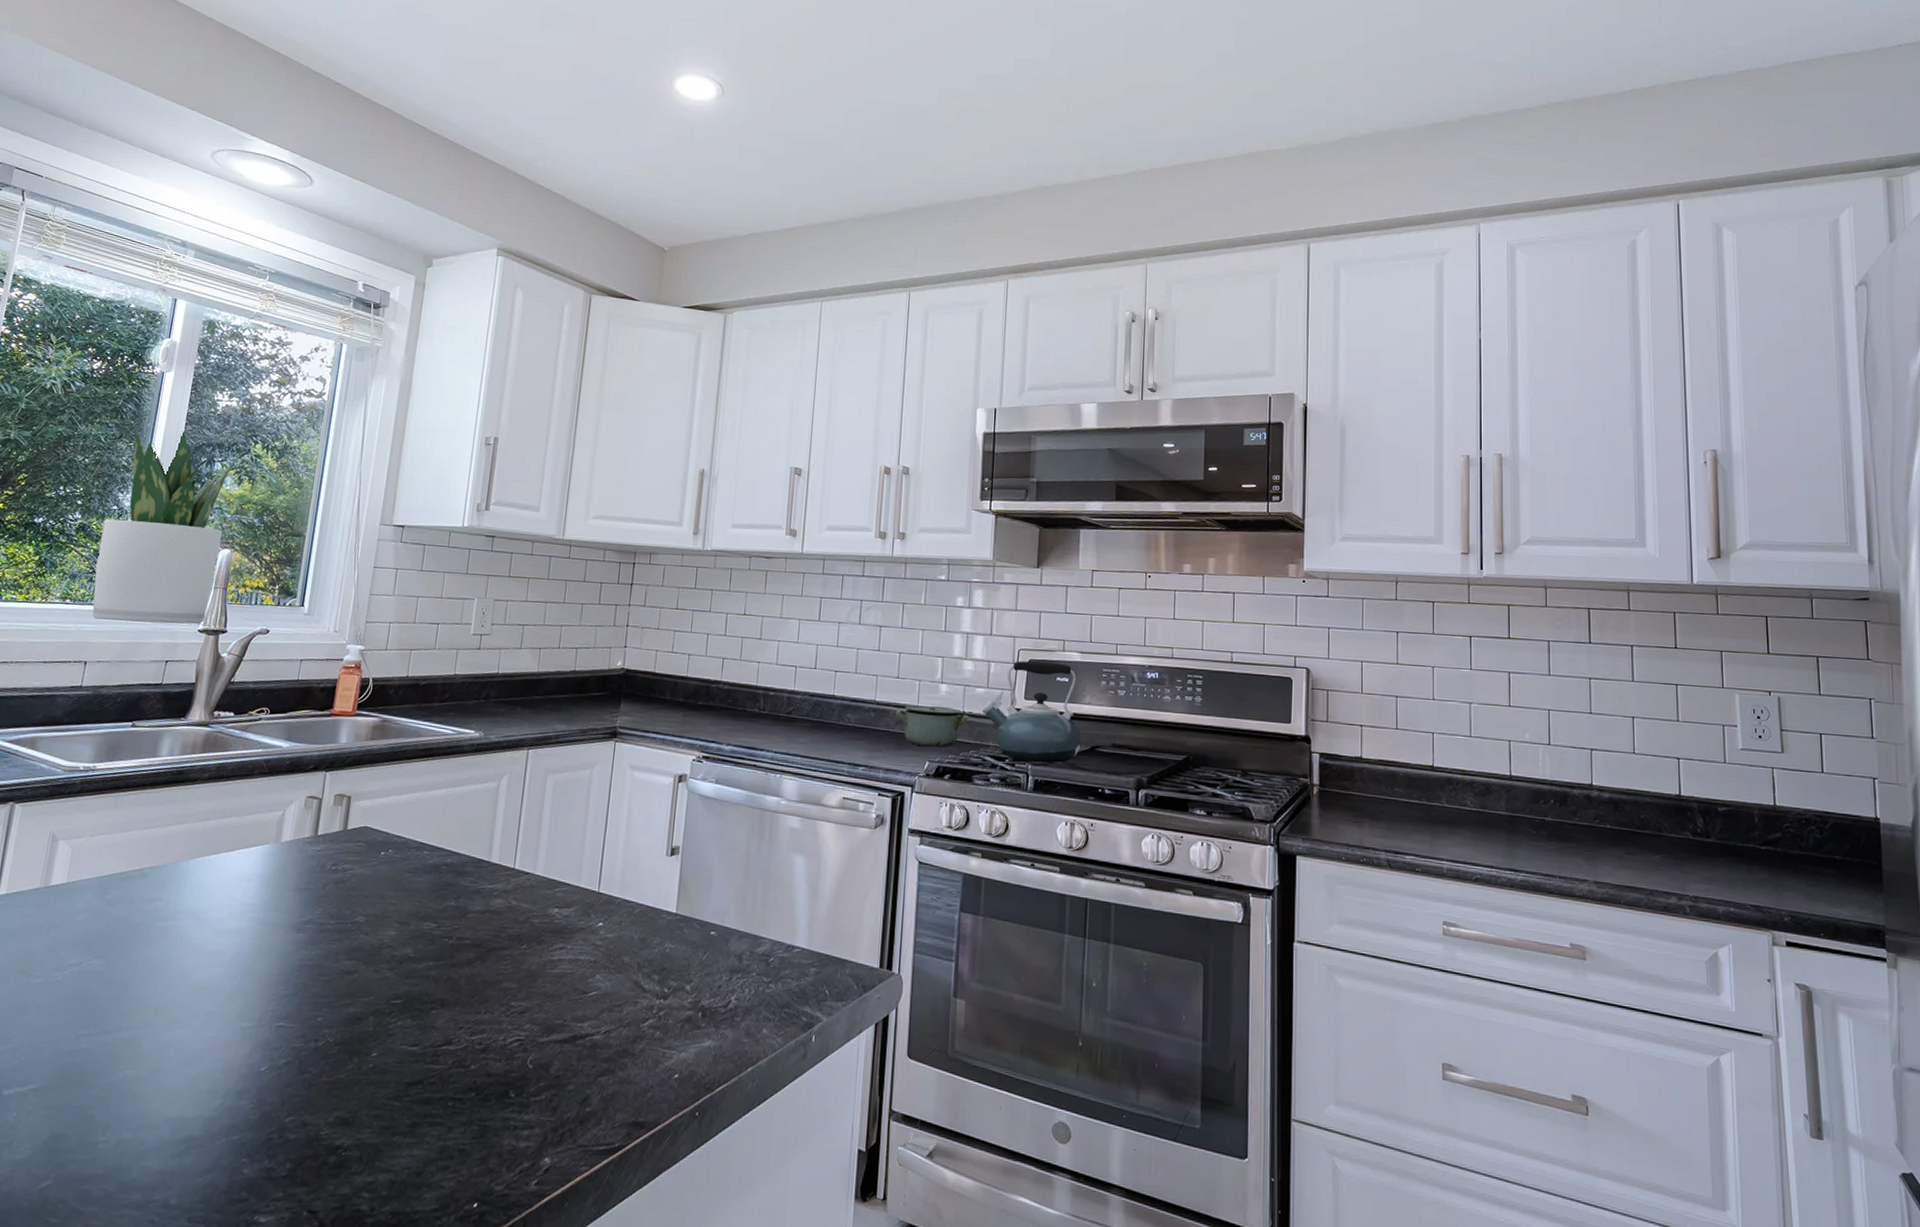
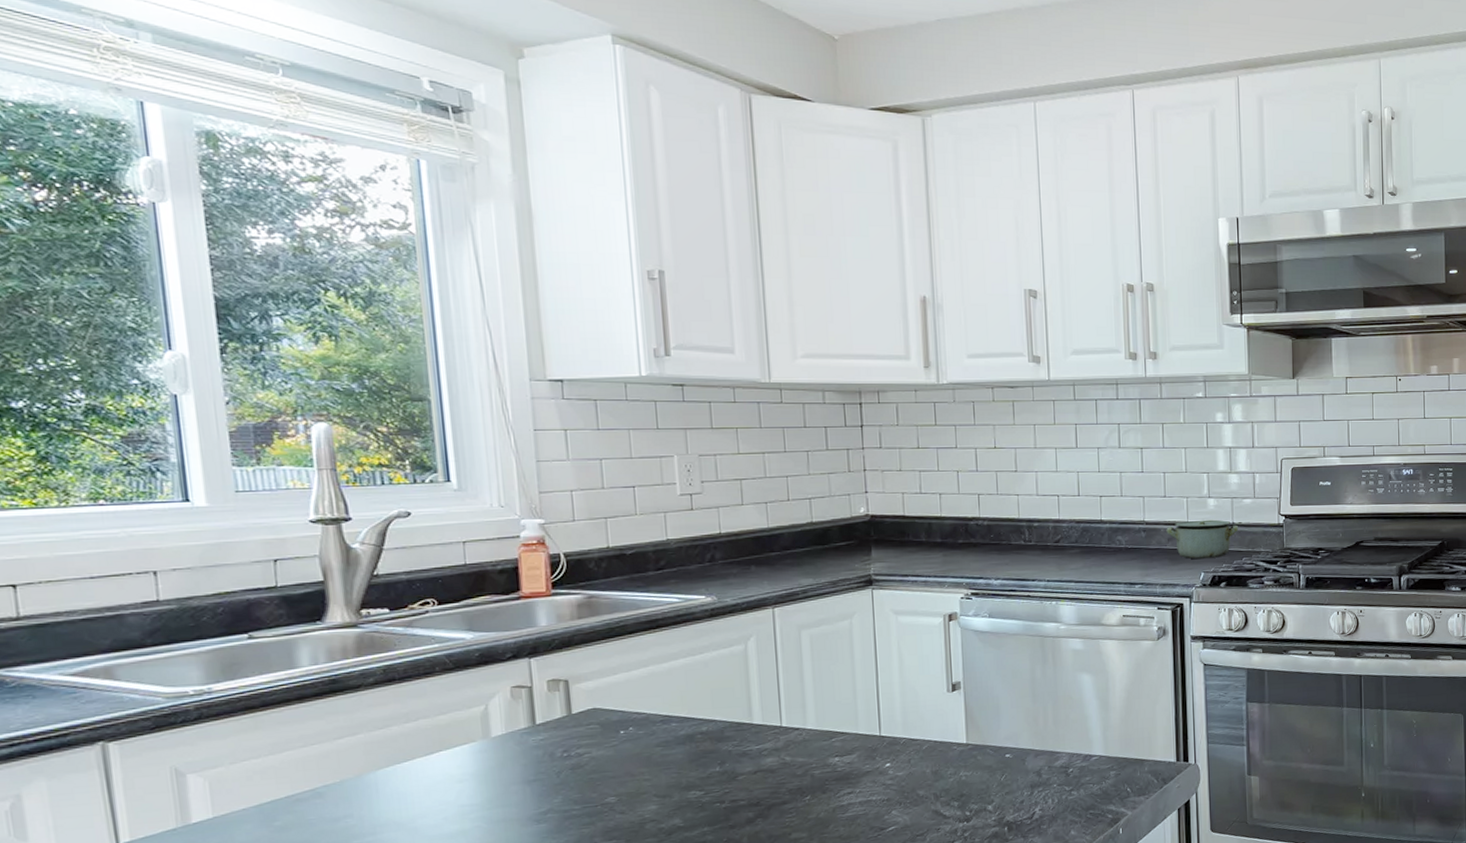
planter: present [92,431,245,624] -> none [123,280,316,520]
kettle: present [982,660,1081,764] -> none [1251,468,1346,563]

